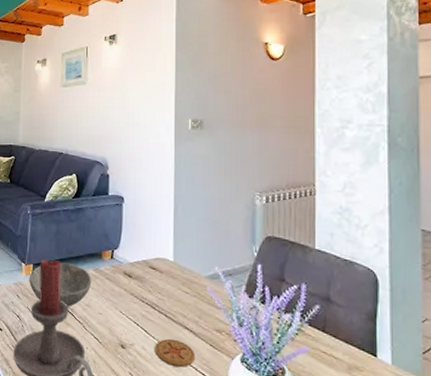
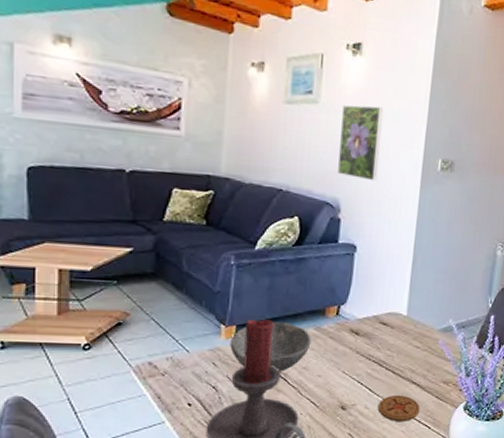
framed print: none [104,81,138,142] -> present [338,105,384,181]

